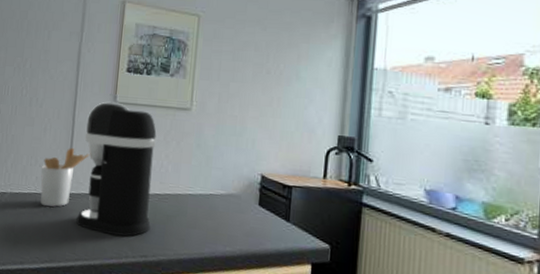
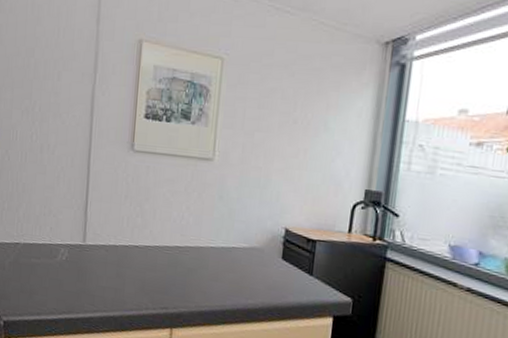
utensil holder: present [40,147,90,207] -> none [55,197,107,259]
coffee maker: present [76,101,157,237] -> none [94,149,178,289]

